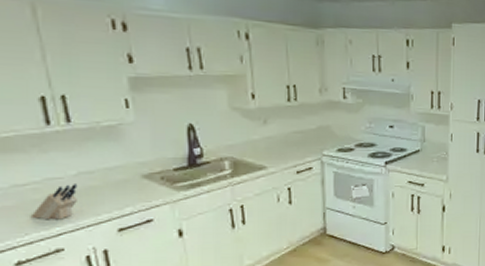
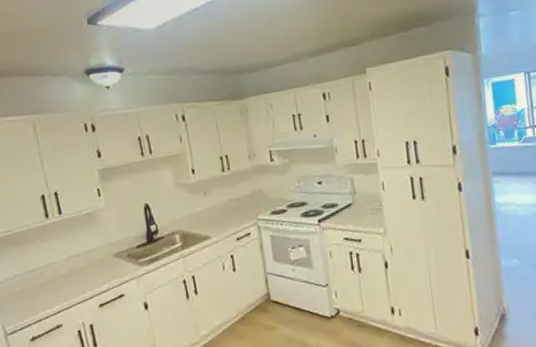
knife block: present [30,184,79,220] -> none [39,266,70,300]

